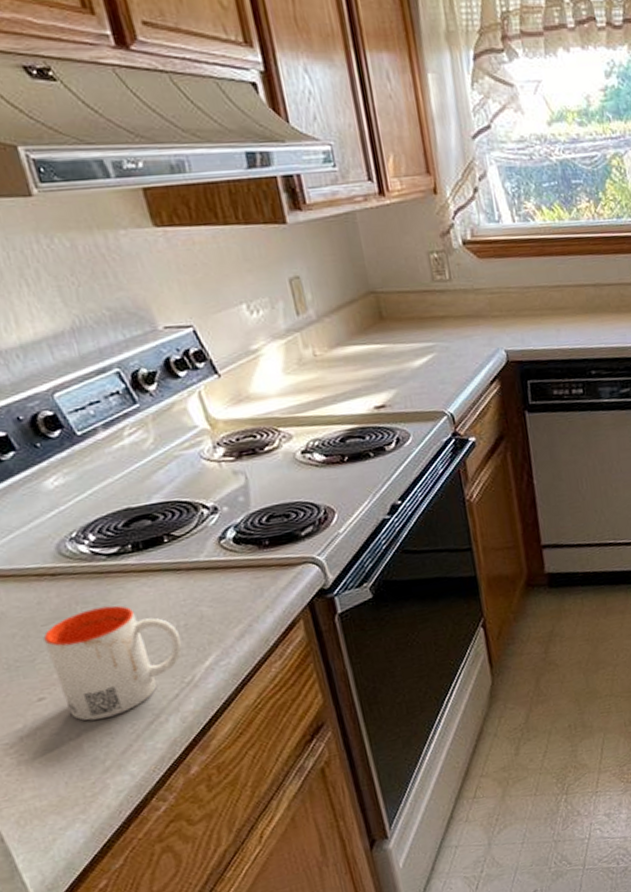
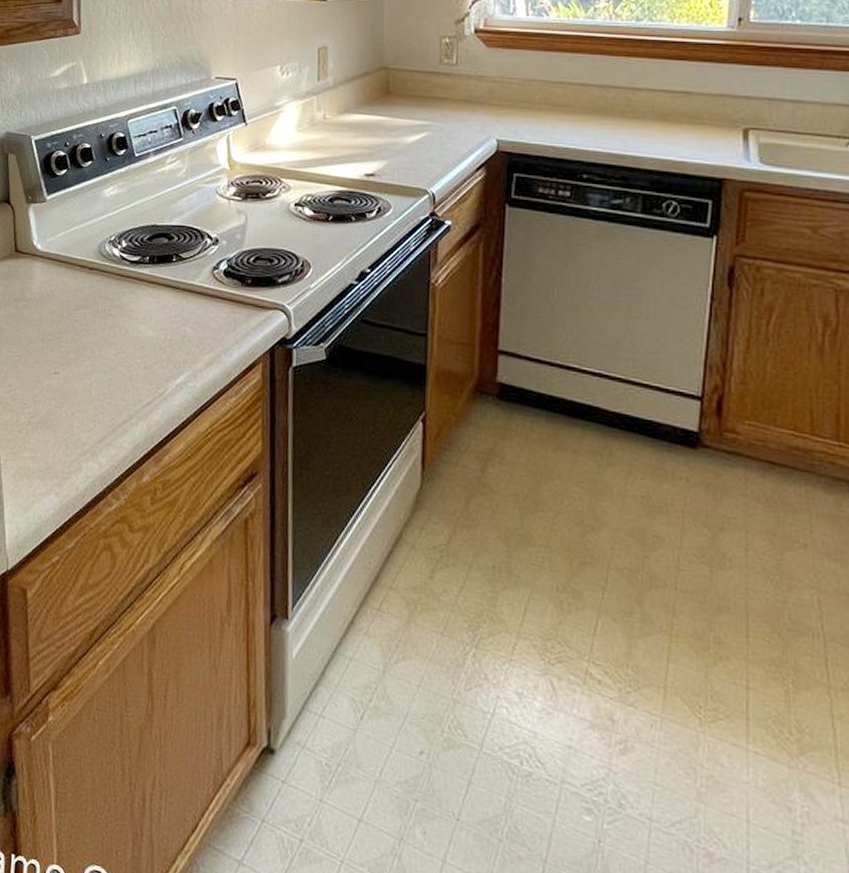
mug: present [43,605,182,721] -> none [71,305,165,406]

